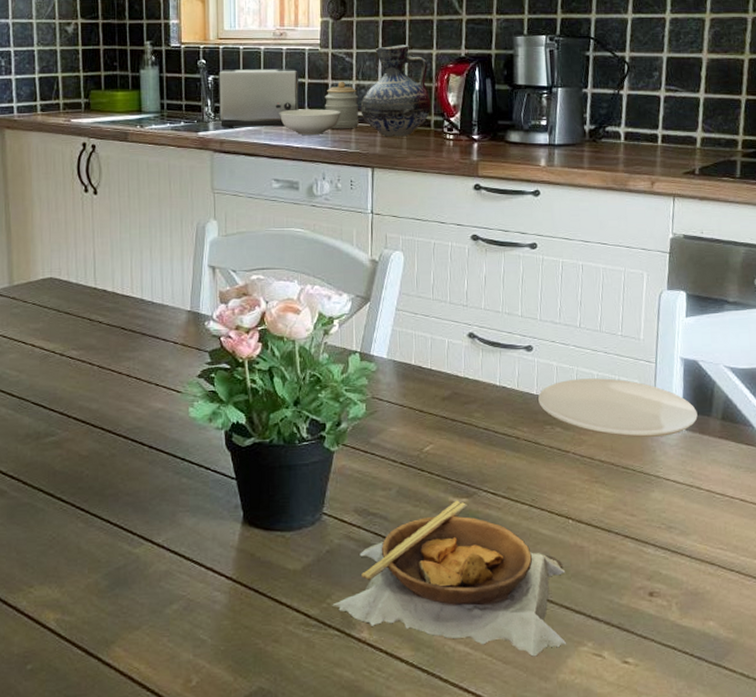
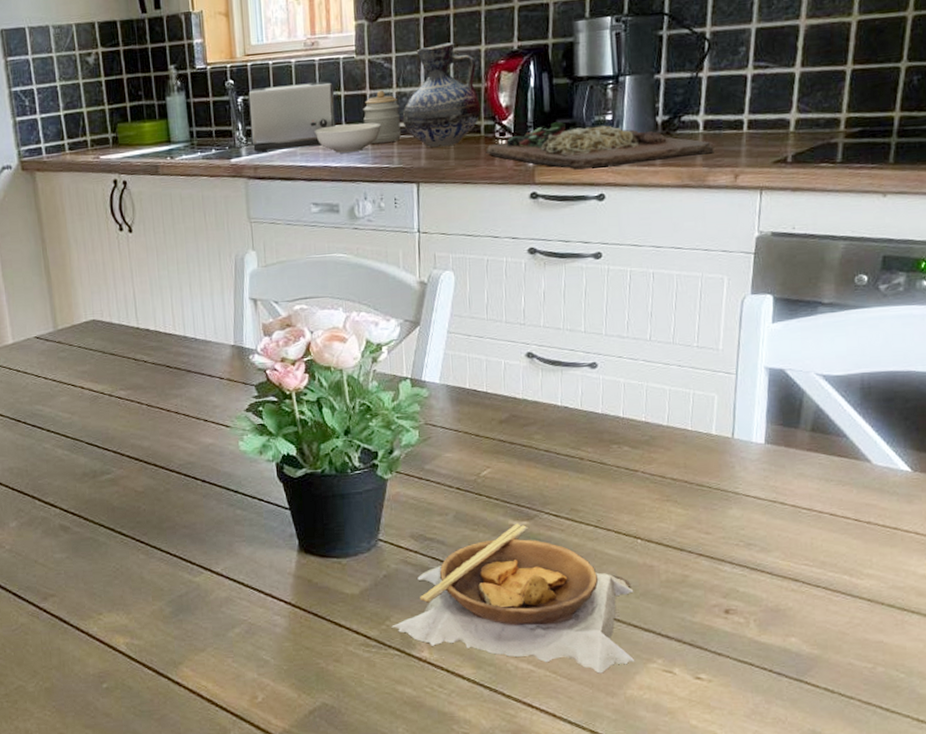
cutting board: none [435,123,634,168] -> present [486,122,714,171]
plate: present [538,378,698,438] -> none [604,392,783,454]

